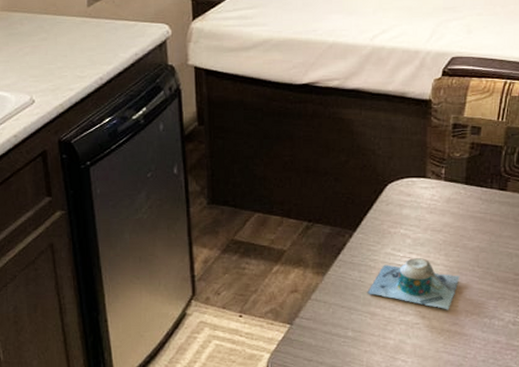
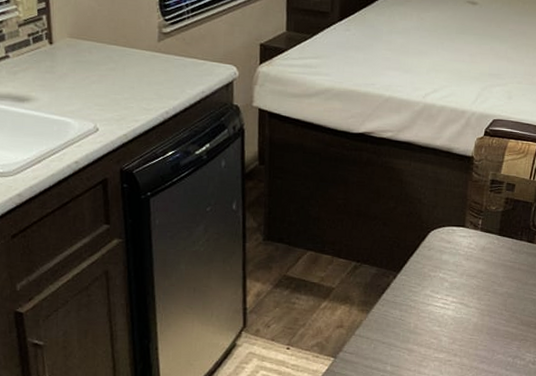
mug: present [367,258,460,310] -> none [406,300,490,349]

